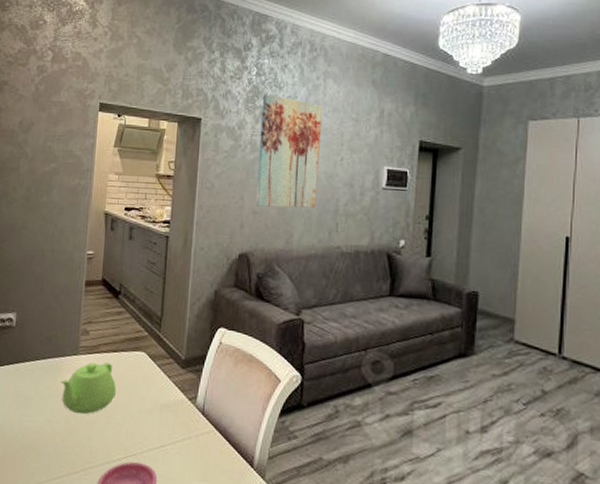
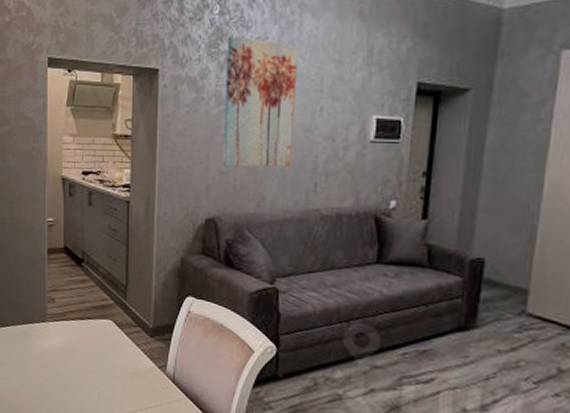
teapot: present [60,362,117,414] -> none [31,329,86,379]

